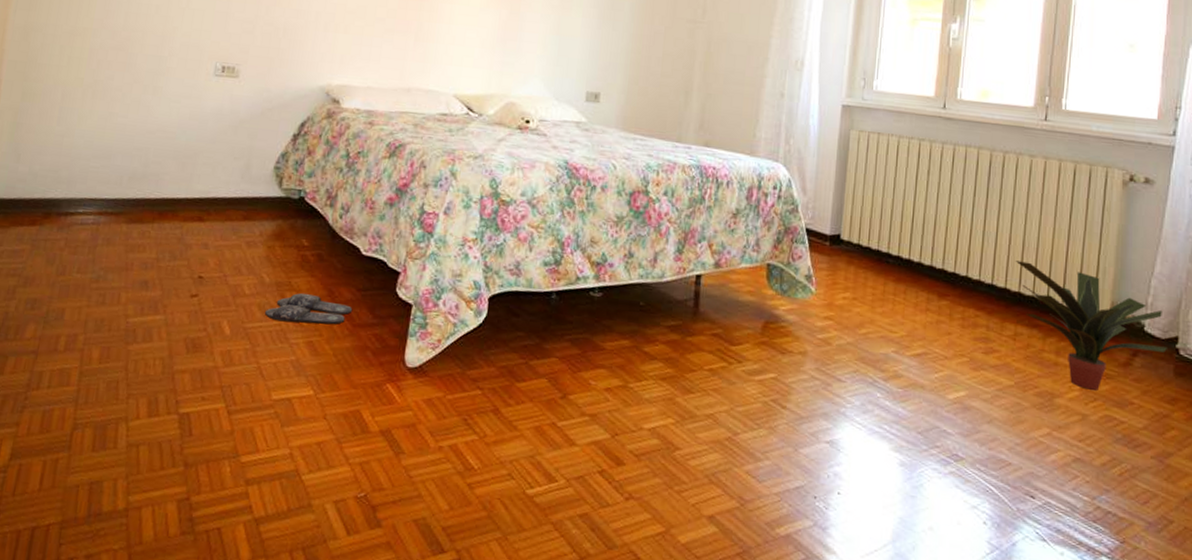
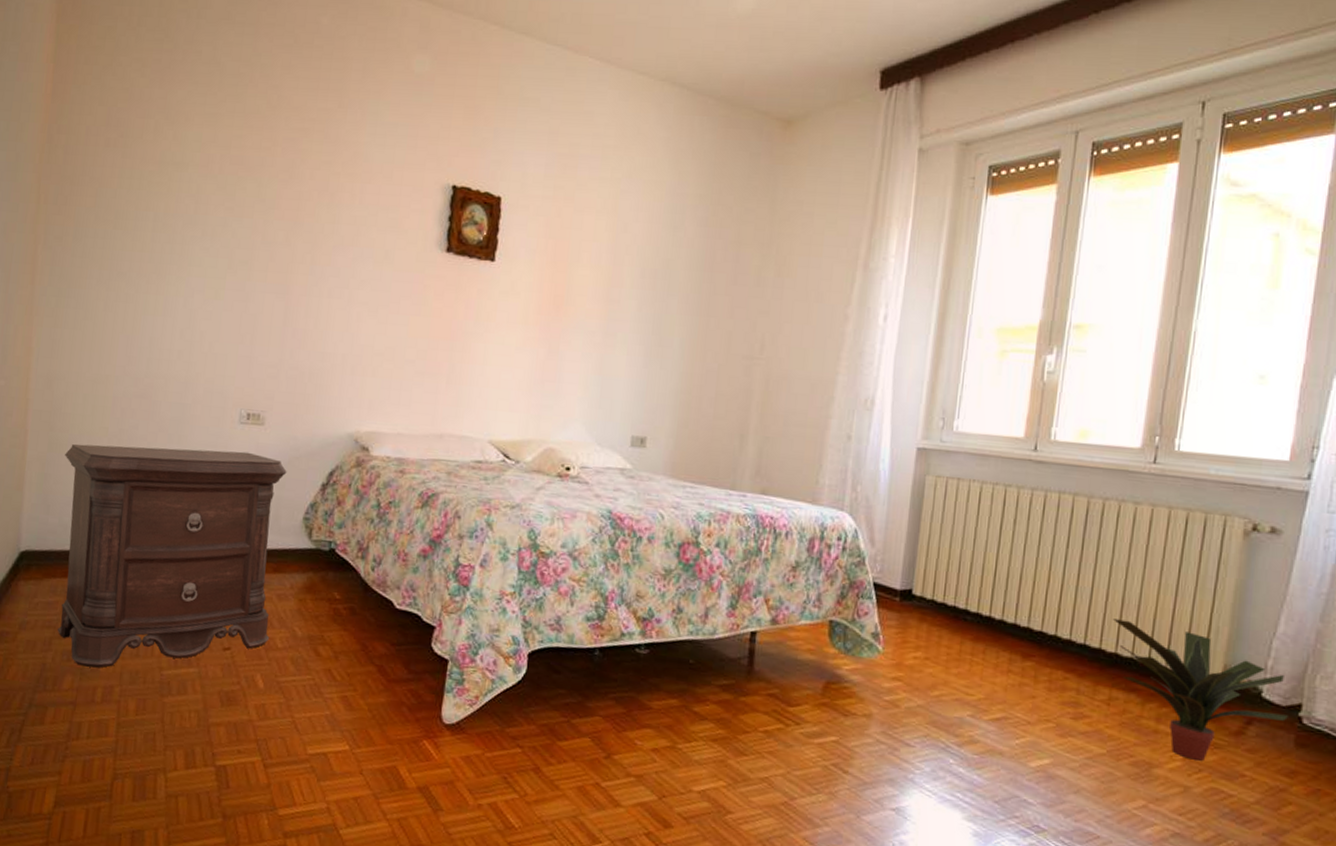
nightstand: none [22,94,260,316] -> present [57,444,287,668]
slippers: present [265,293,353,325] -> none [298,647,387,680]

